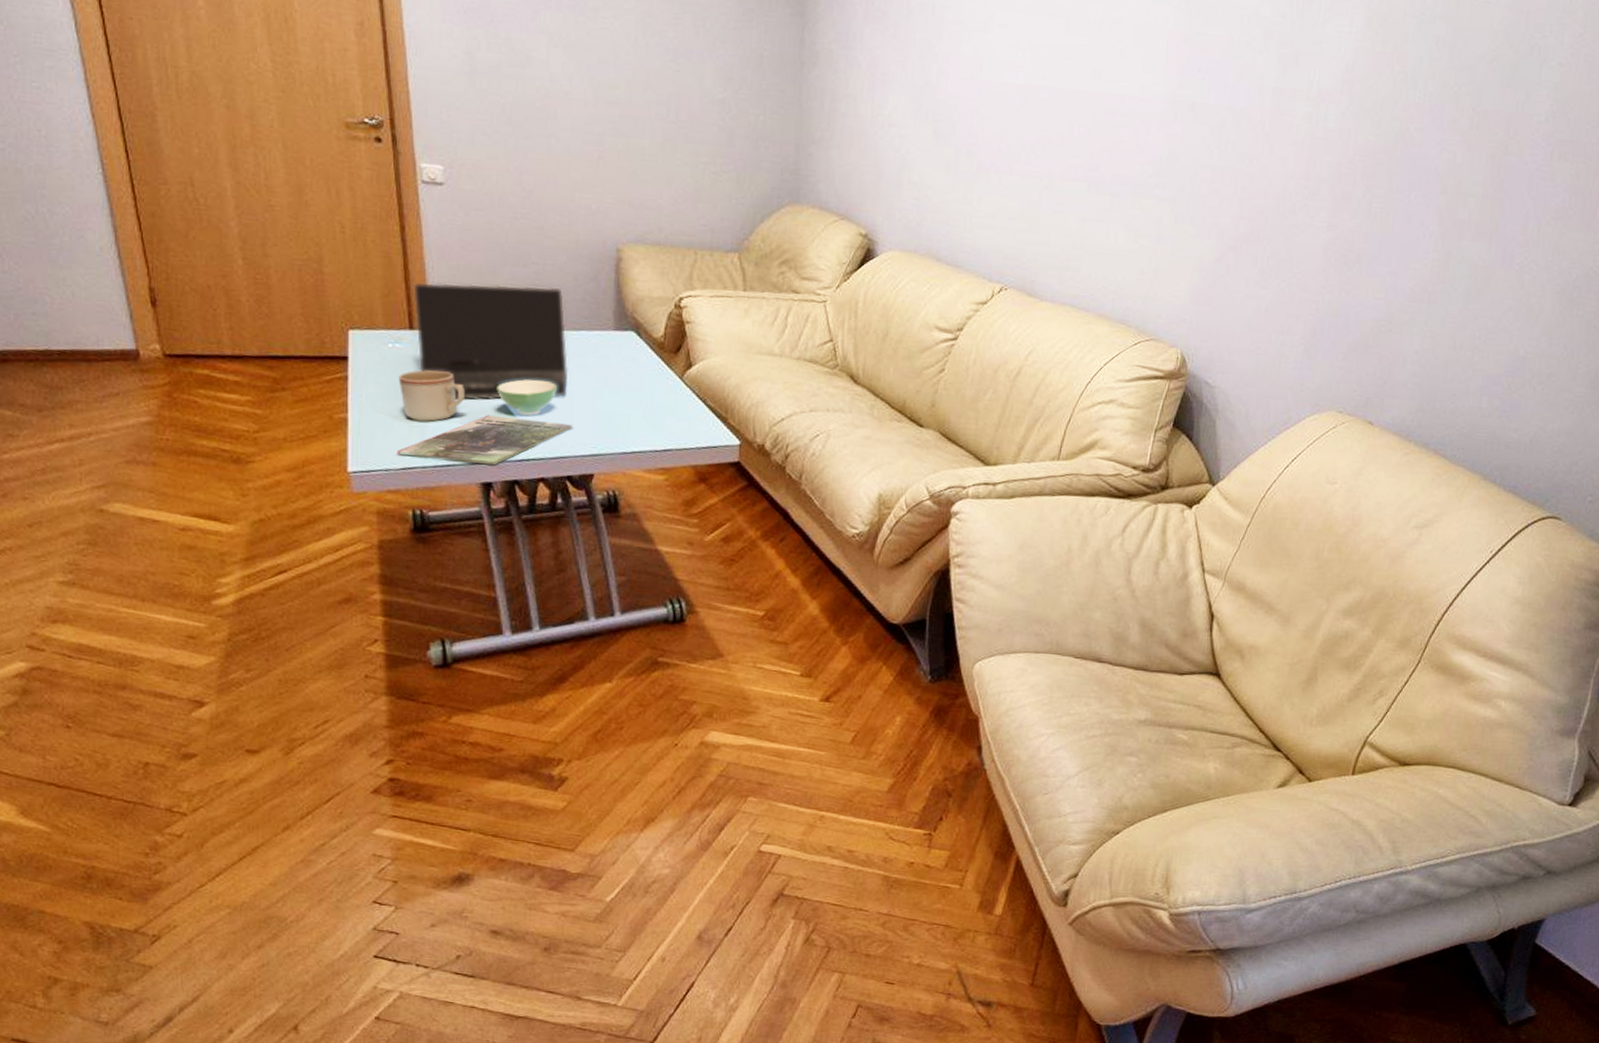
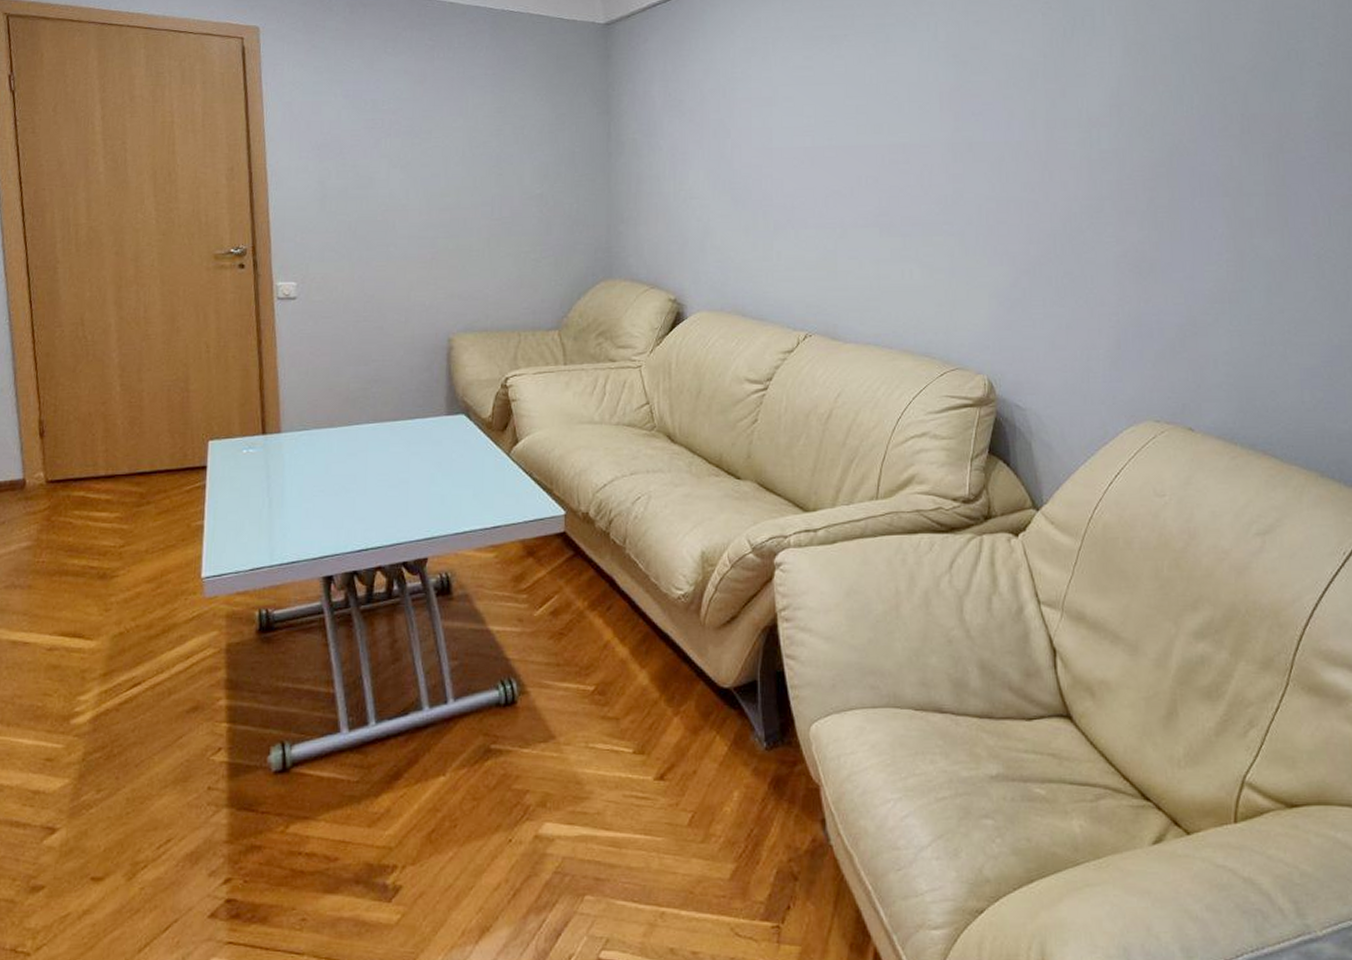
magazine: present [397,415,574,466] -> none [247,508,409,559]
mug: present [398,369,464,422] -> none [250,470,310,521]
laptop: present [413,283,569,399] -> none [266,380,405,496]
bowl: present [495,379,558,416] -> none [338,469,395,507]

